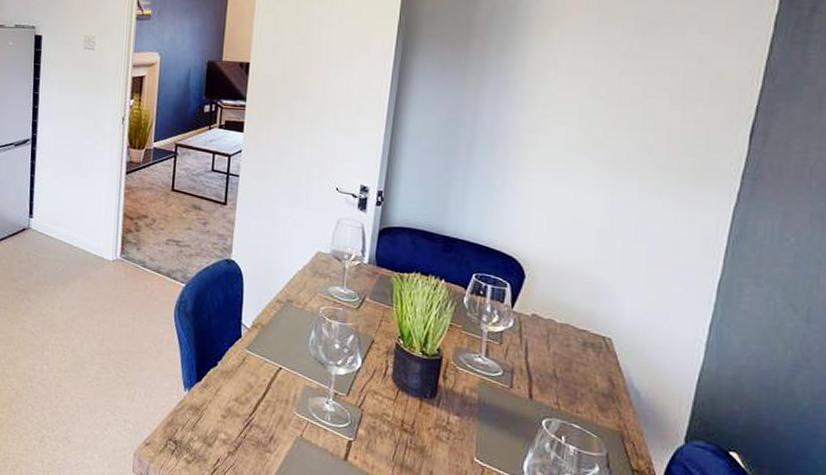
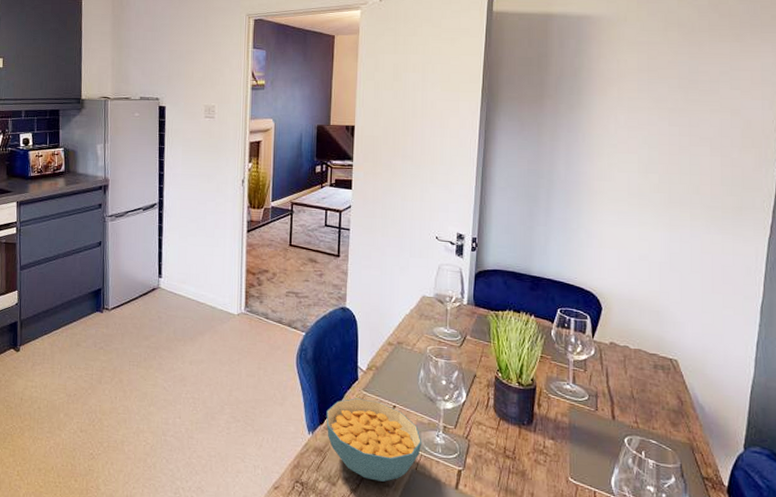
cereal bowl: none [204,356,310,447] -> present [326,398,422,482]

